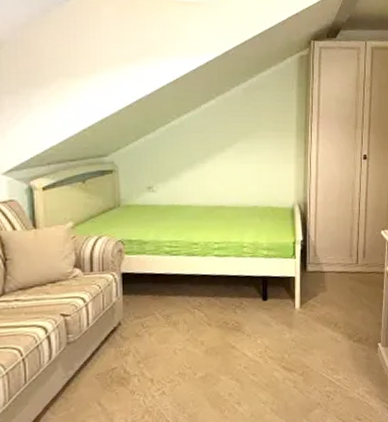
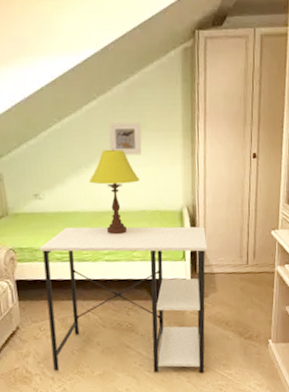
desk: none [149,220,318,378] -> present [39,226,208,374]
table lamp: none [204,146,253,230] -> present [90,149,140,235]
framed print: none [225,121,257,152] -> present [108,122,142,156]

